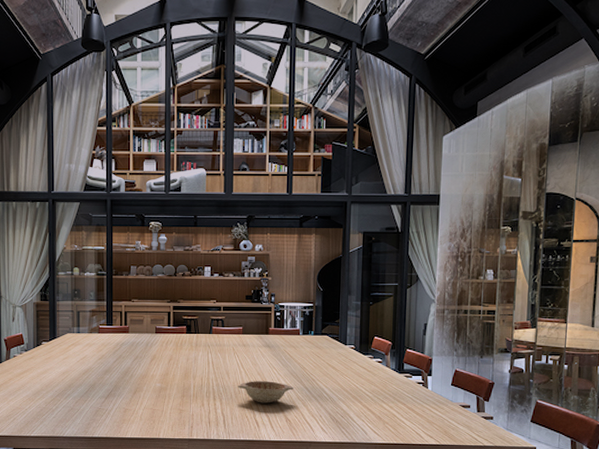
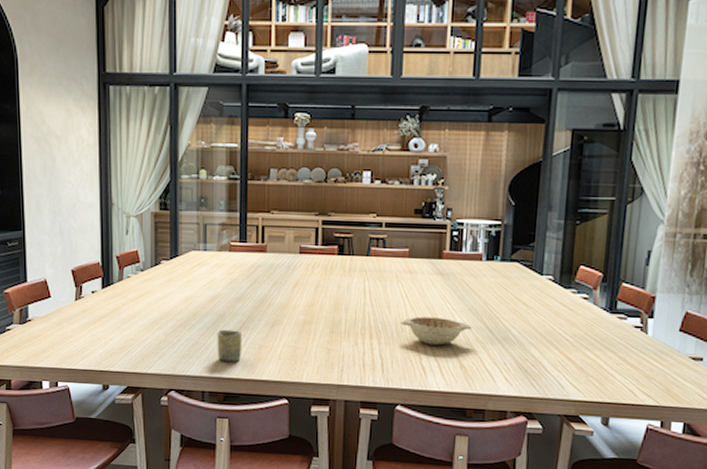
cup: none [89,397,110,424] -> present [217,329,243,362]

